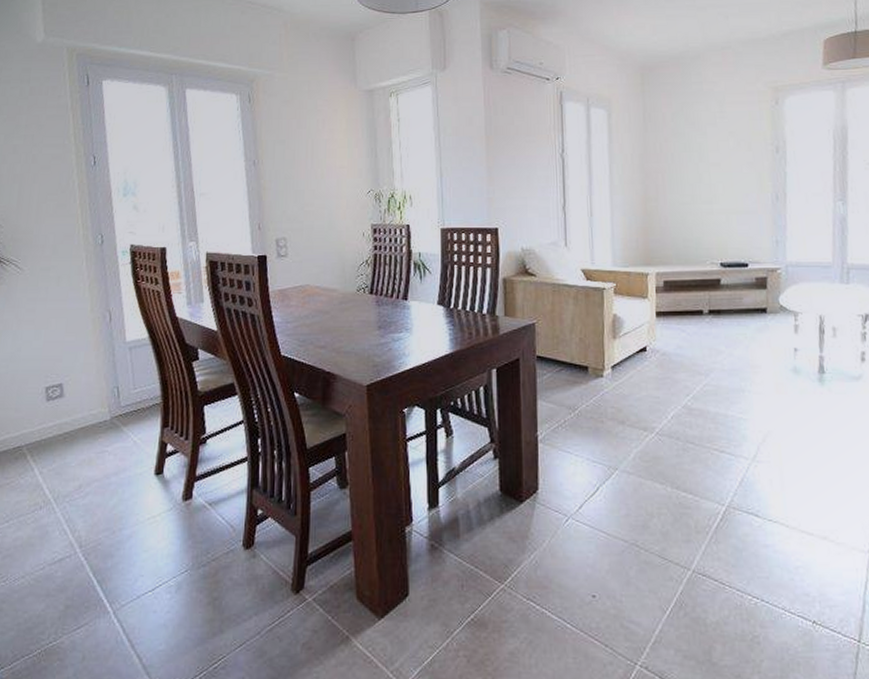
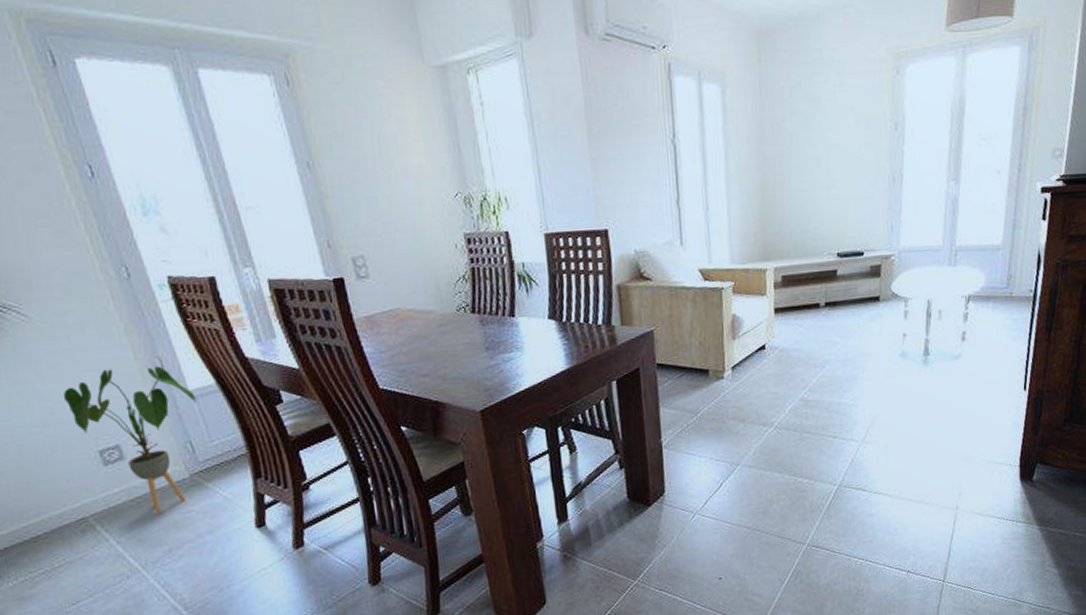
house plant: none [30,317,130,451] -> present [63,366,196,515]

